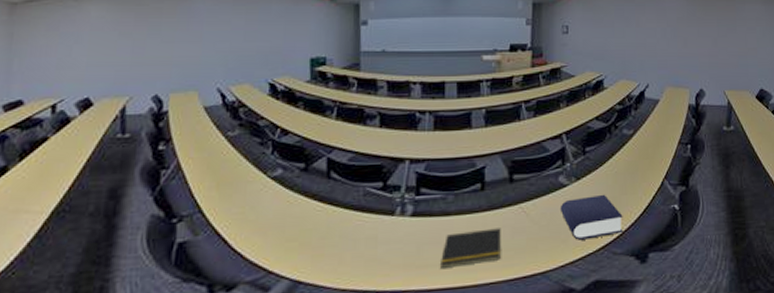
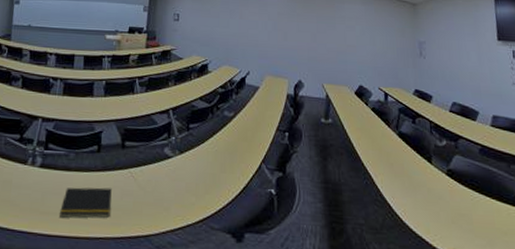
book: present [560,194,623,240] -> none [164,169,221,211]

